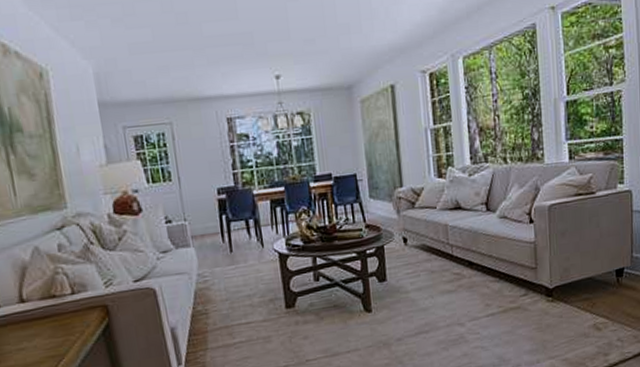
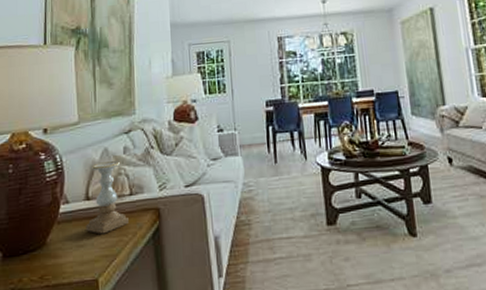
candle holder: none [20,259,74,336] -> present [85,161,129,235]

